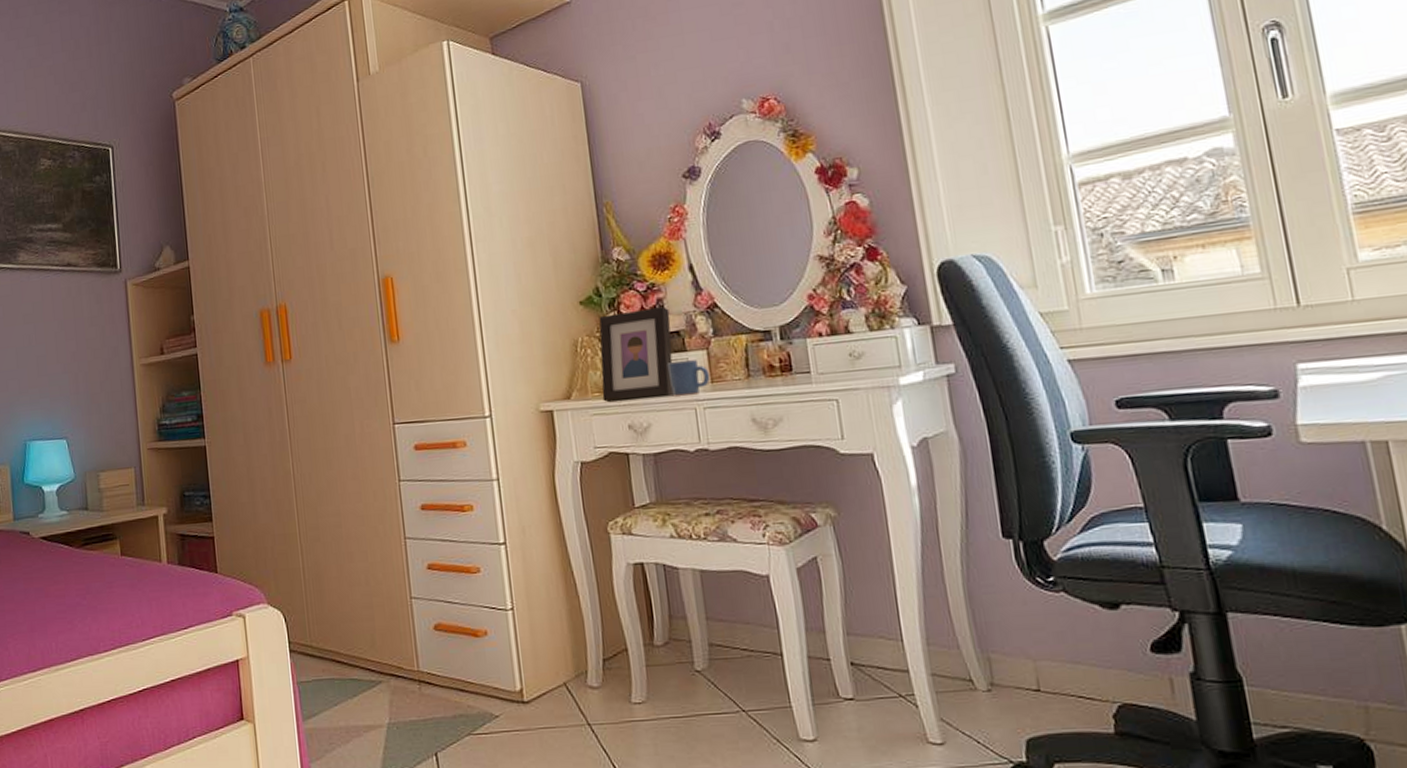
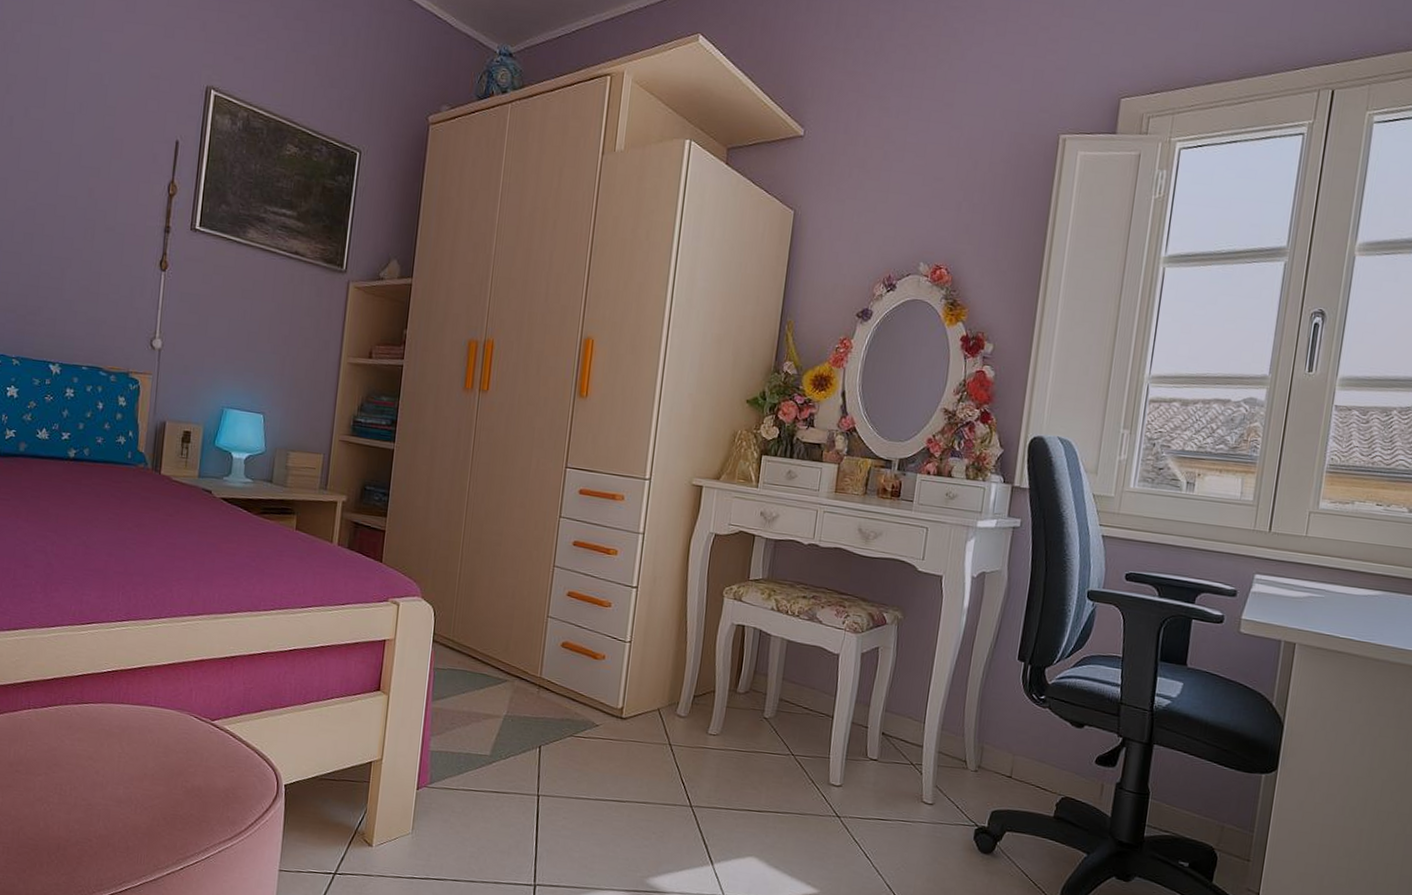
picture frame: present [599,307,674,403] -> none [745,416,817,497]
mug: present [666,360,711,398] -> none [802,468,836,500]

